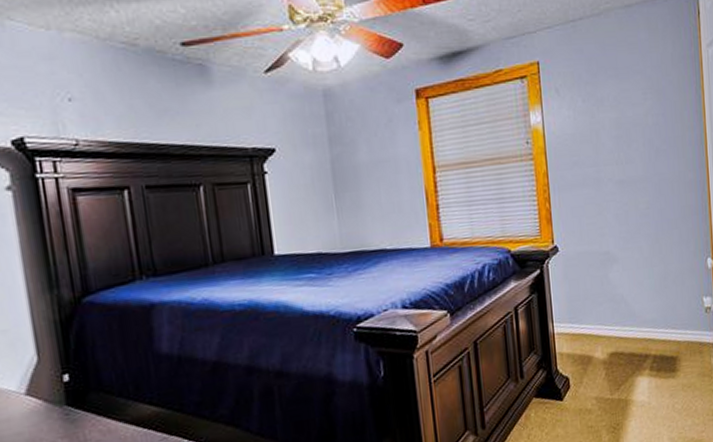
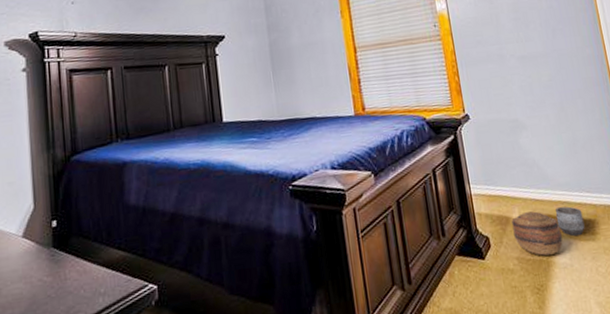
basket: none [594,349,643,395] -> present [512,211,563,256]
planter: none [638,344,667,375] -> present [554,206,585,237]

